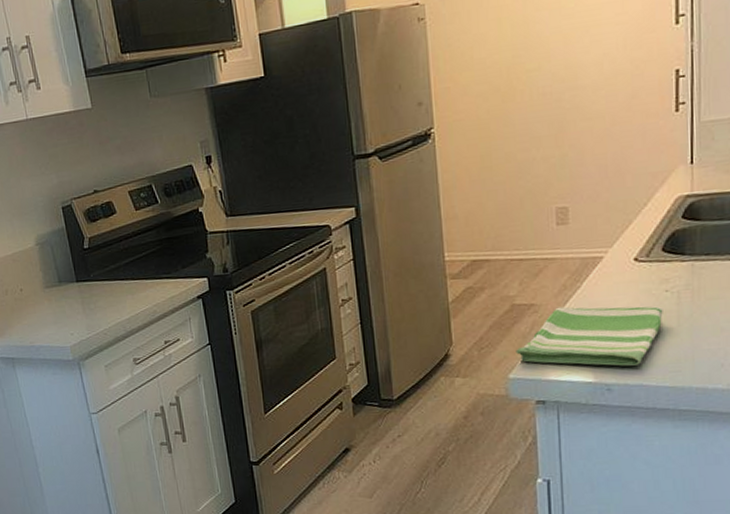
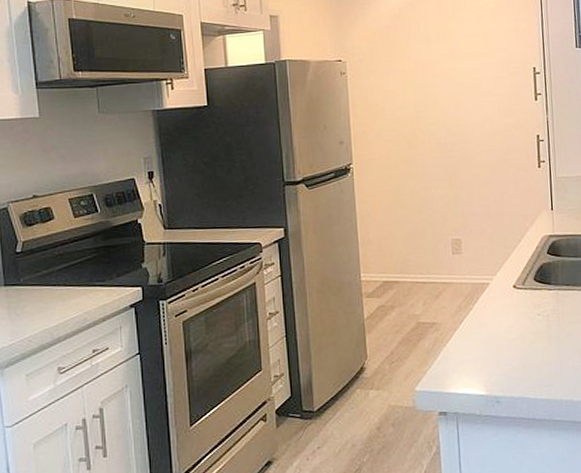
dish towel: present [515,306,663,366] -> none [421,326,537,381]

